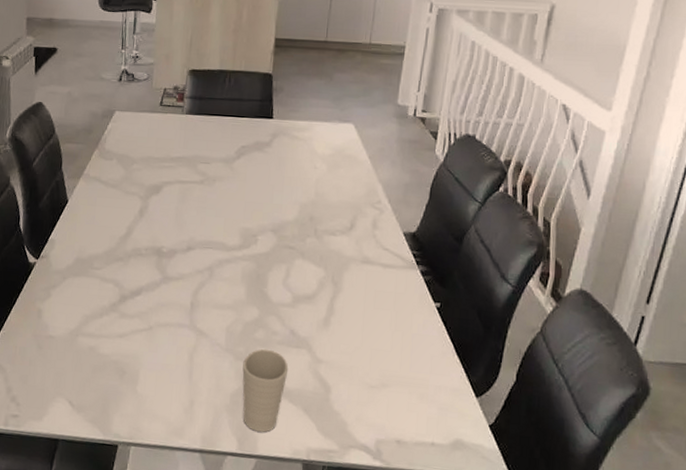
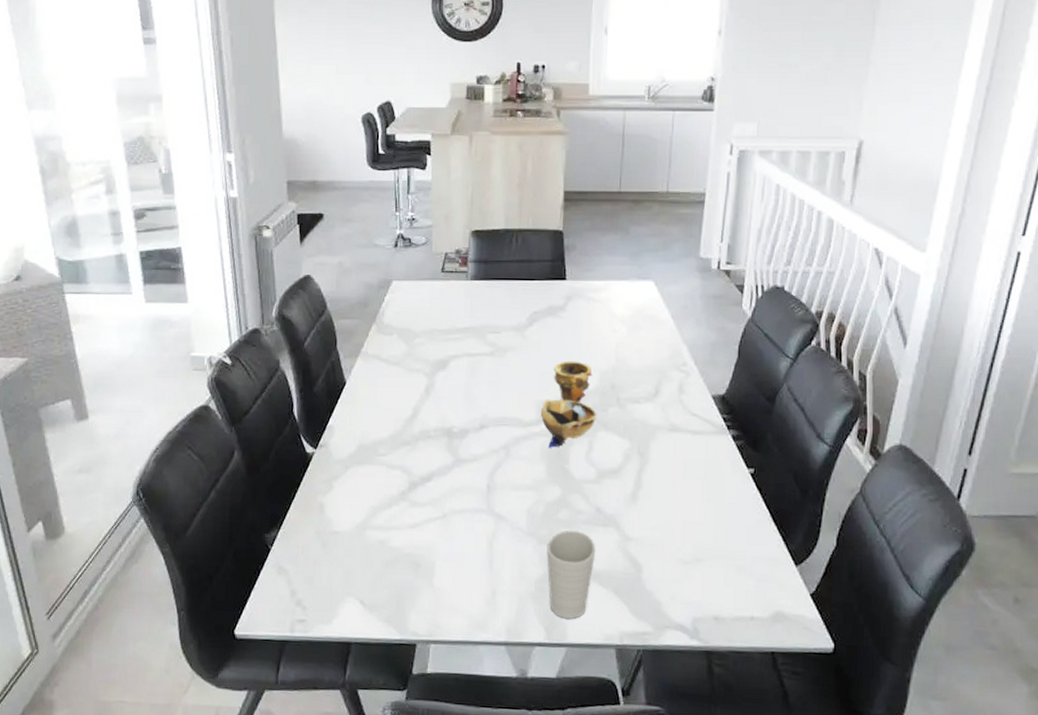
decorative bowl: none [244,192,296,272] -> present [541,361,597,448]

